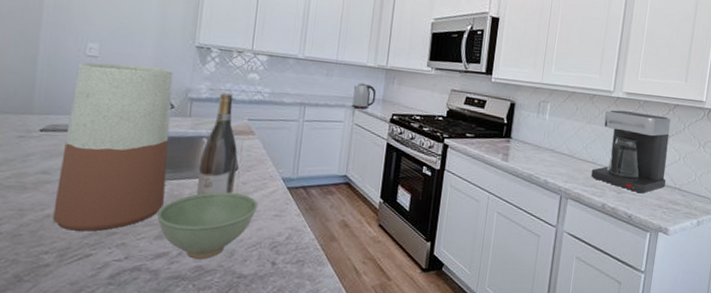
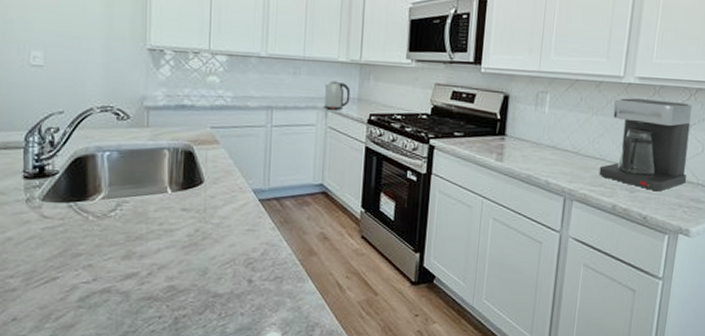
vase: present [52,62,174,232] -> none [14,72,128,253]
bowl: present [157,192,259,259] -> none [123,207,229,279]
wine bottle: present [197,93,238,195] -> none [162,100,204,211]

